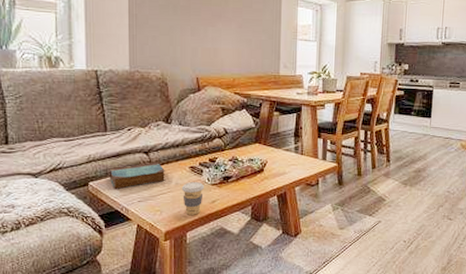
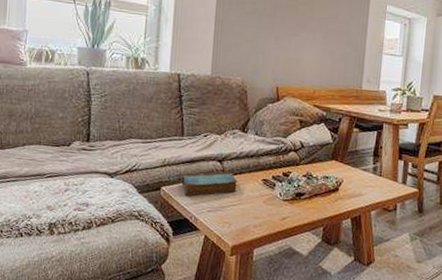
coffee cup: present [181,181,205,215] -> none [252,195,276,231]

